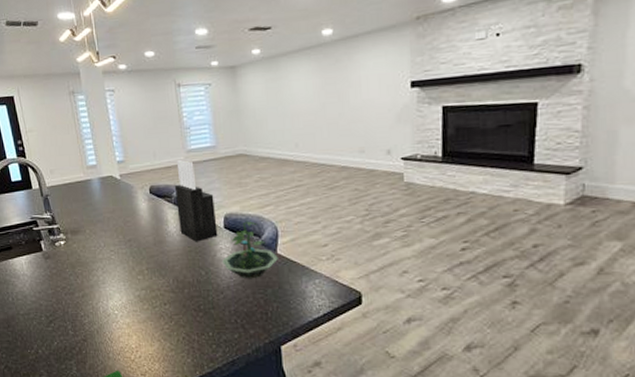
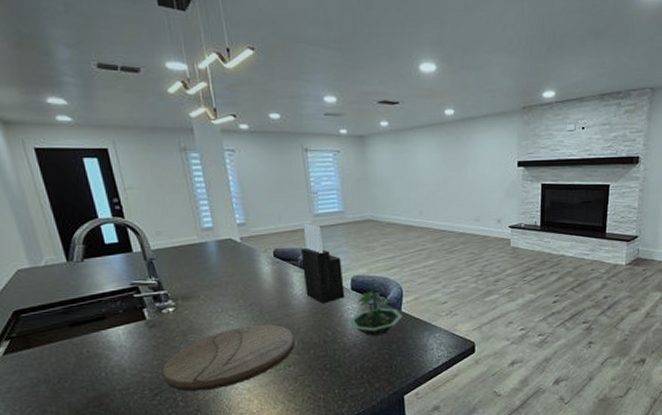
cutting board: none [55,261,169,322] -> present [162,324,294,392]

